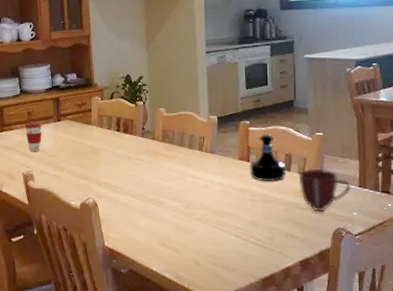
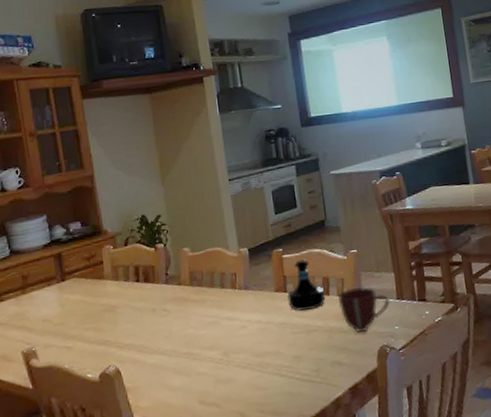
coffee cup: present [24,121,42,152] -> none [19,285,44,324]

